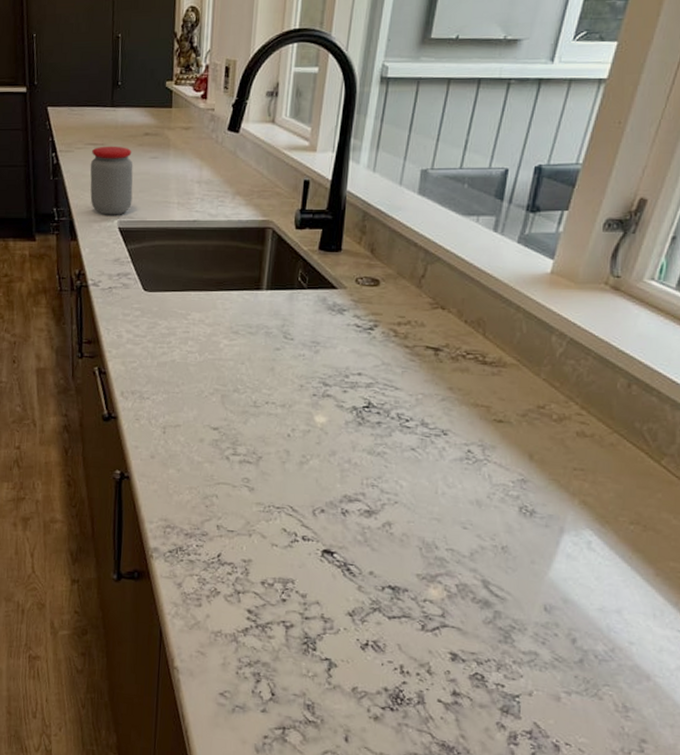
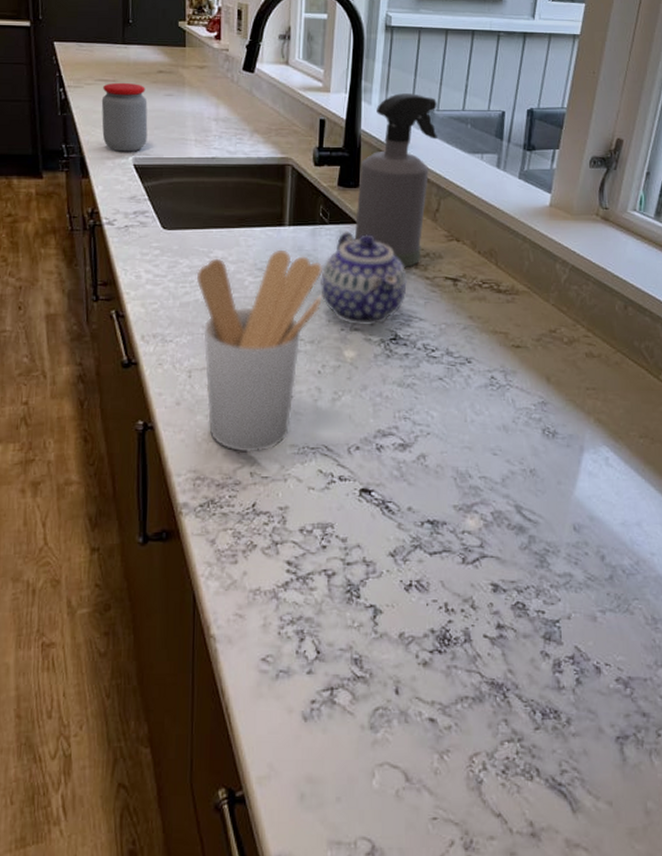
utensil holder: none [173,313,299,508] -> present [196,249,324,453]
teapot: none [295,297,385,392] -> present [321,232,407,325]
spray bottle: none [332,151,432,335] -> present [354,93,437,267]

